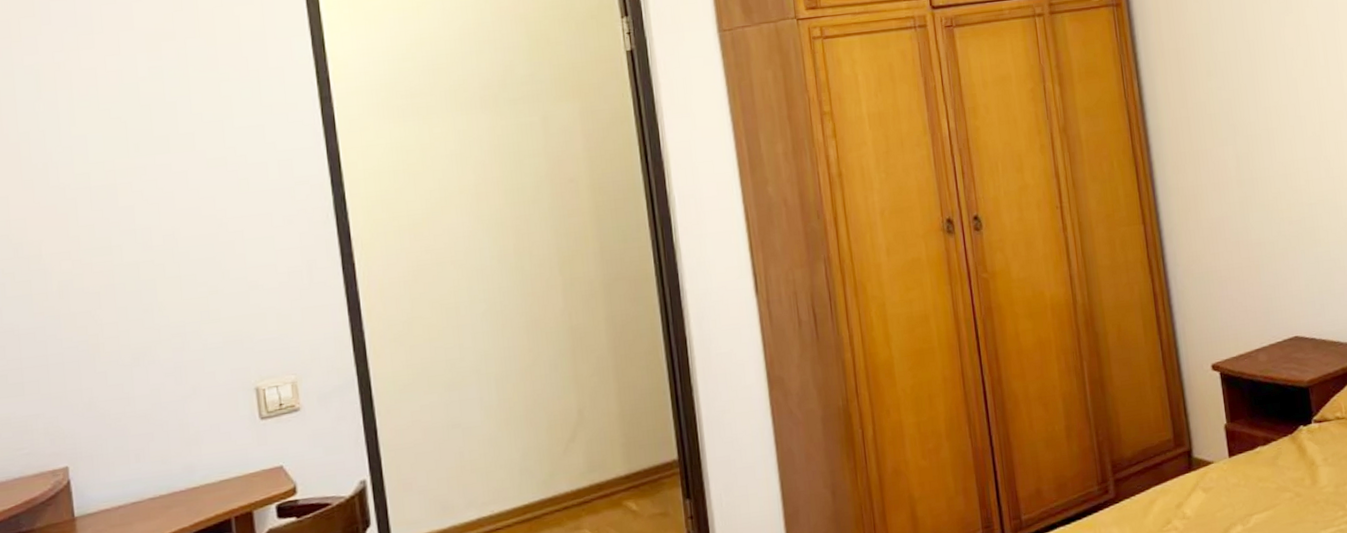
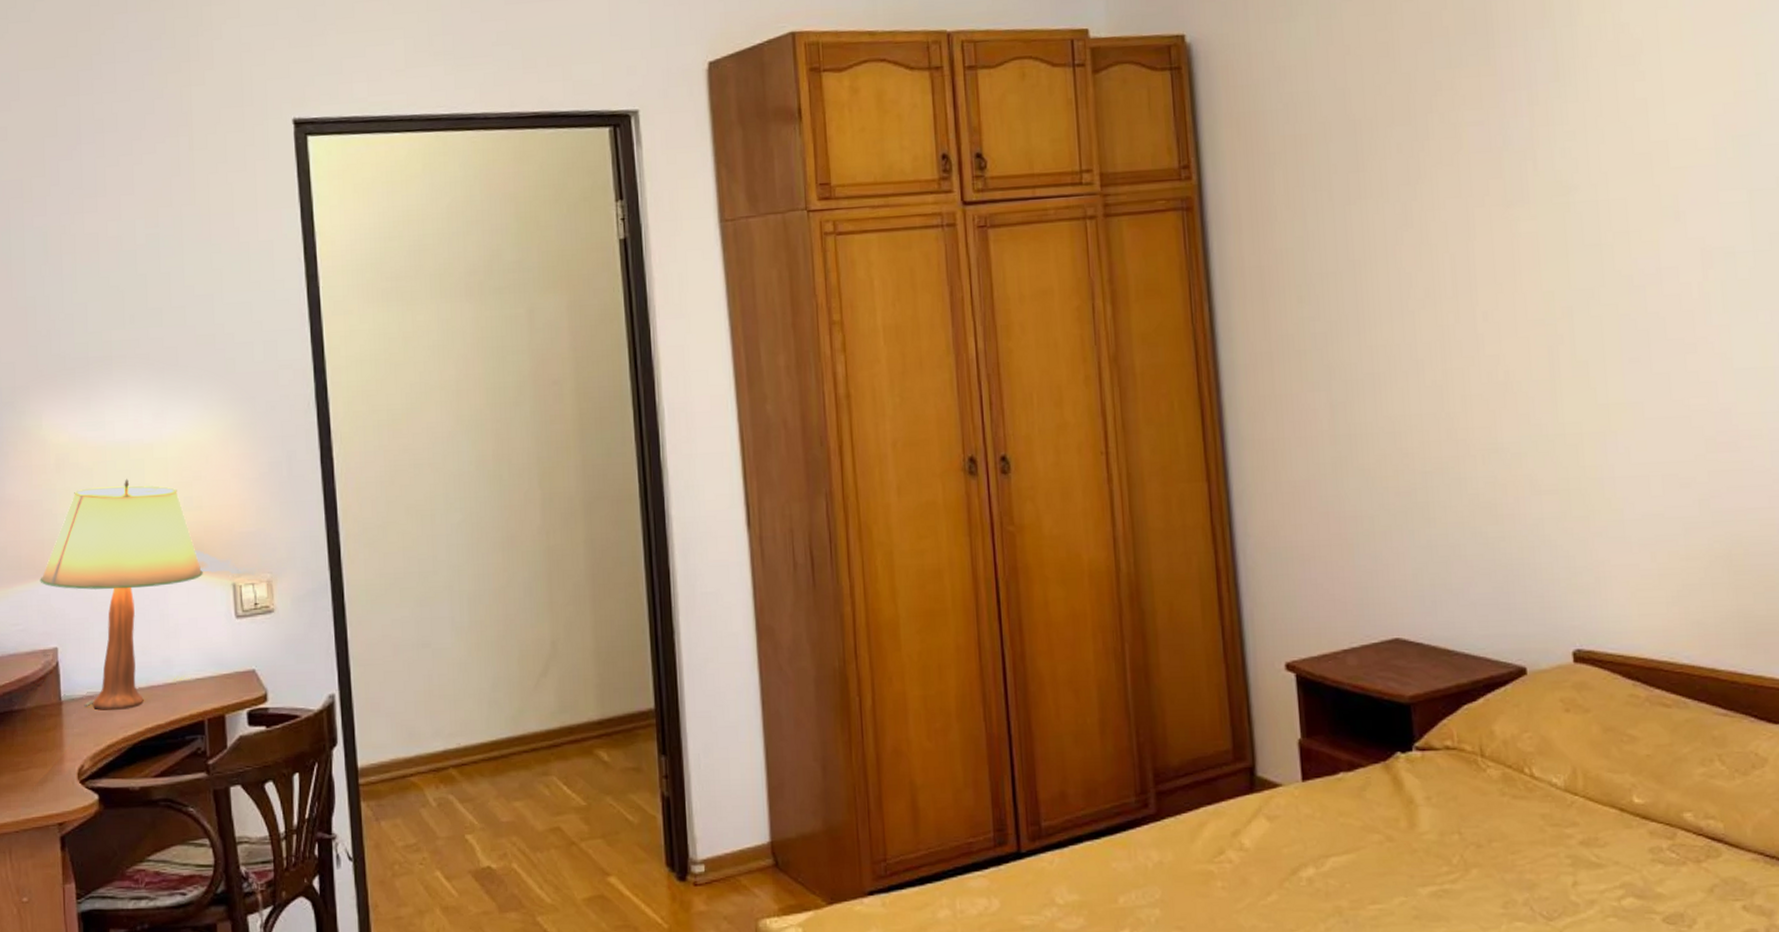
table lamp: none [45,298,224,522] -> present [40,478,203,711]

